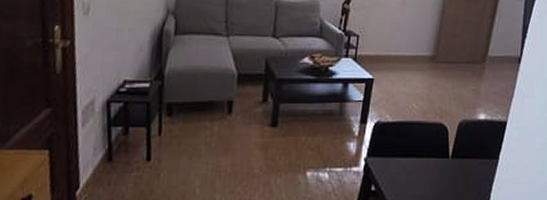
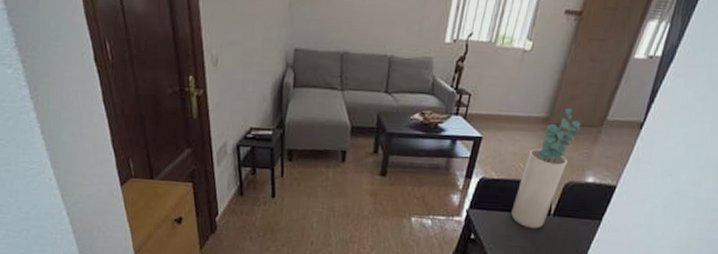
vase: none [410,40,466,174] -> present [511,102,582,229]

